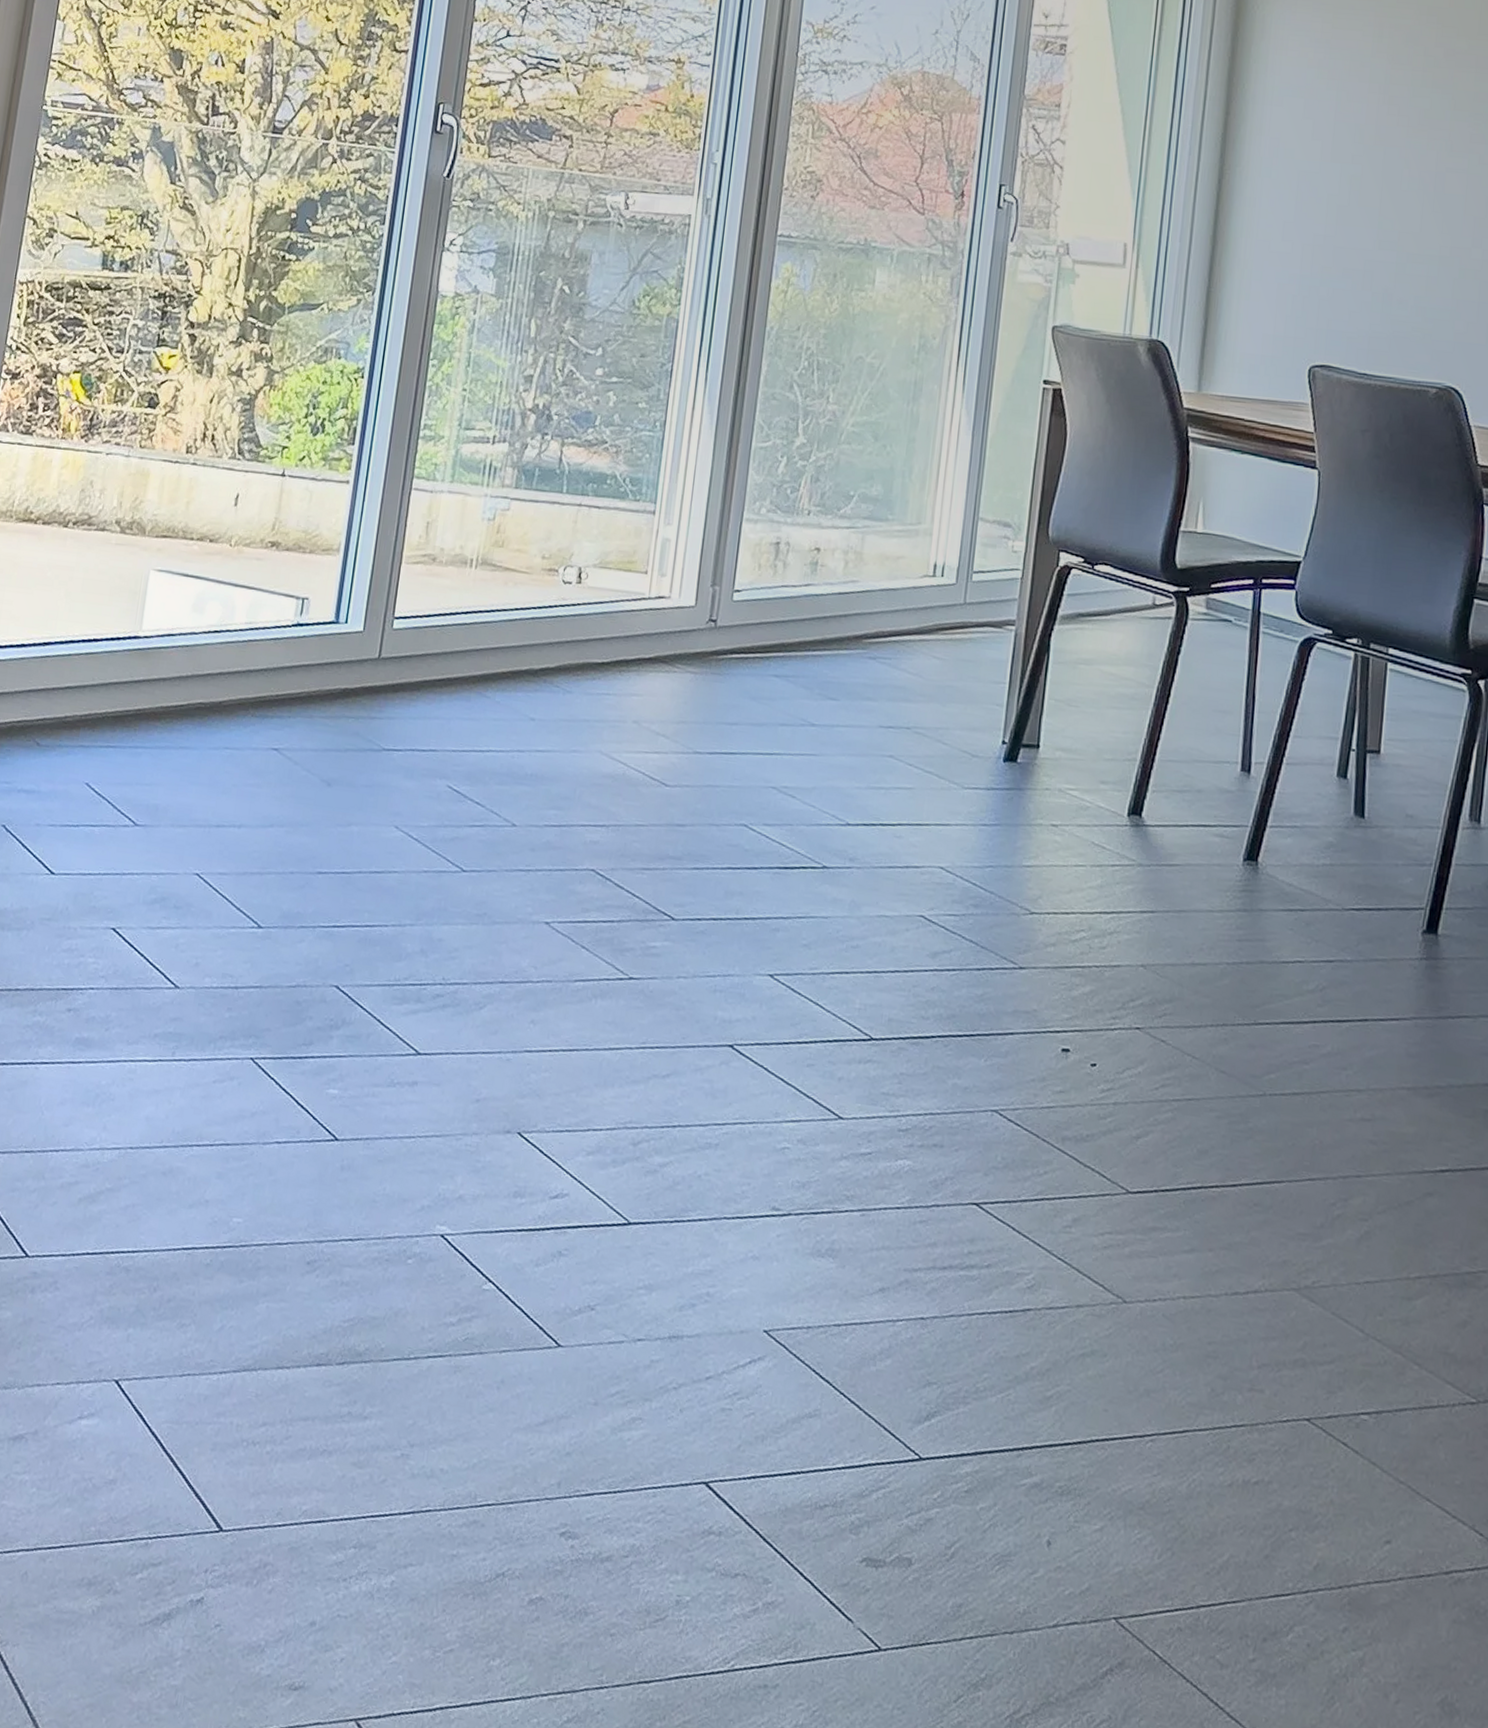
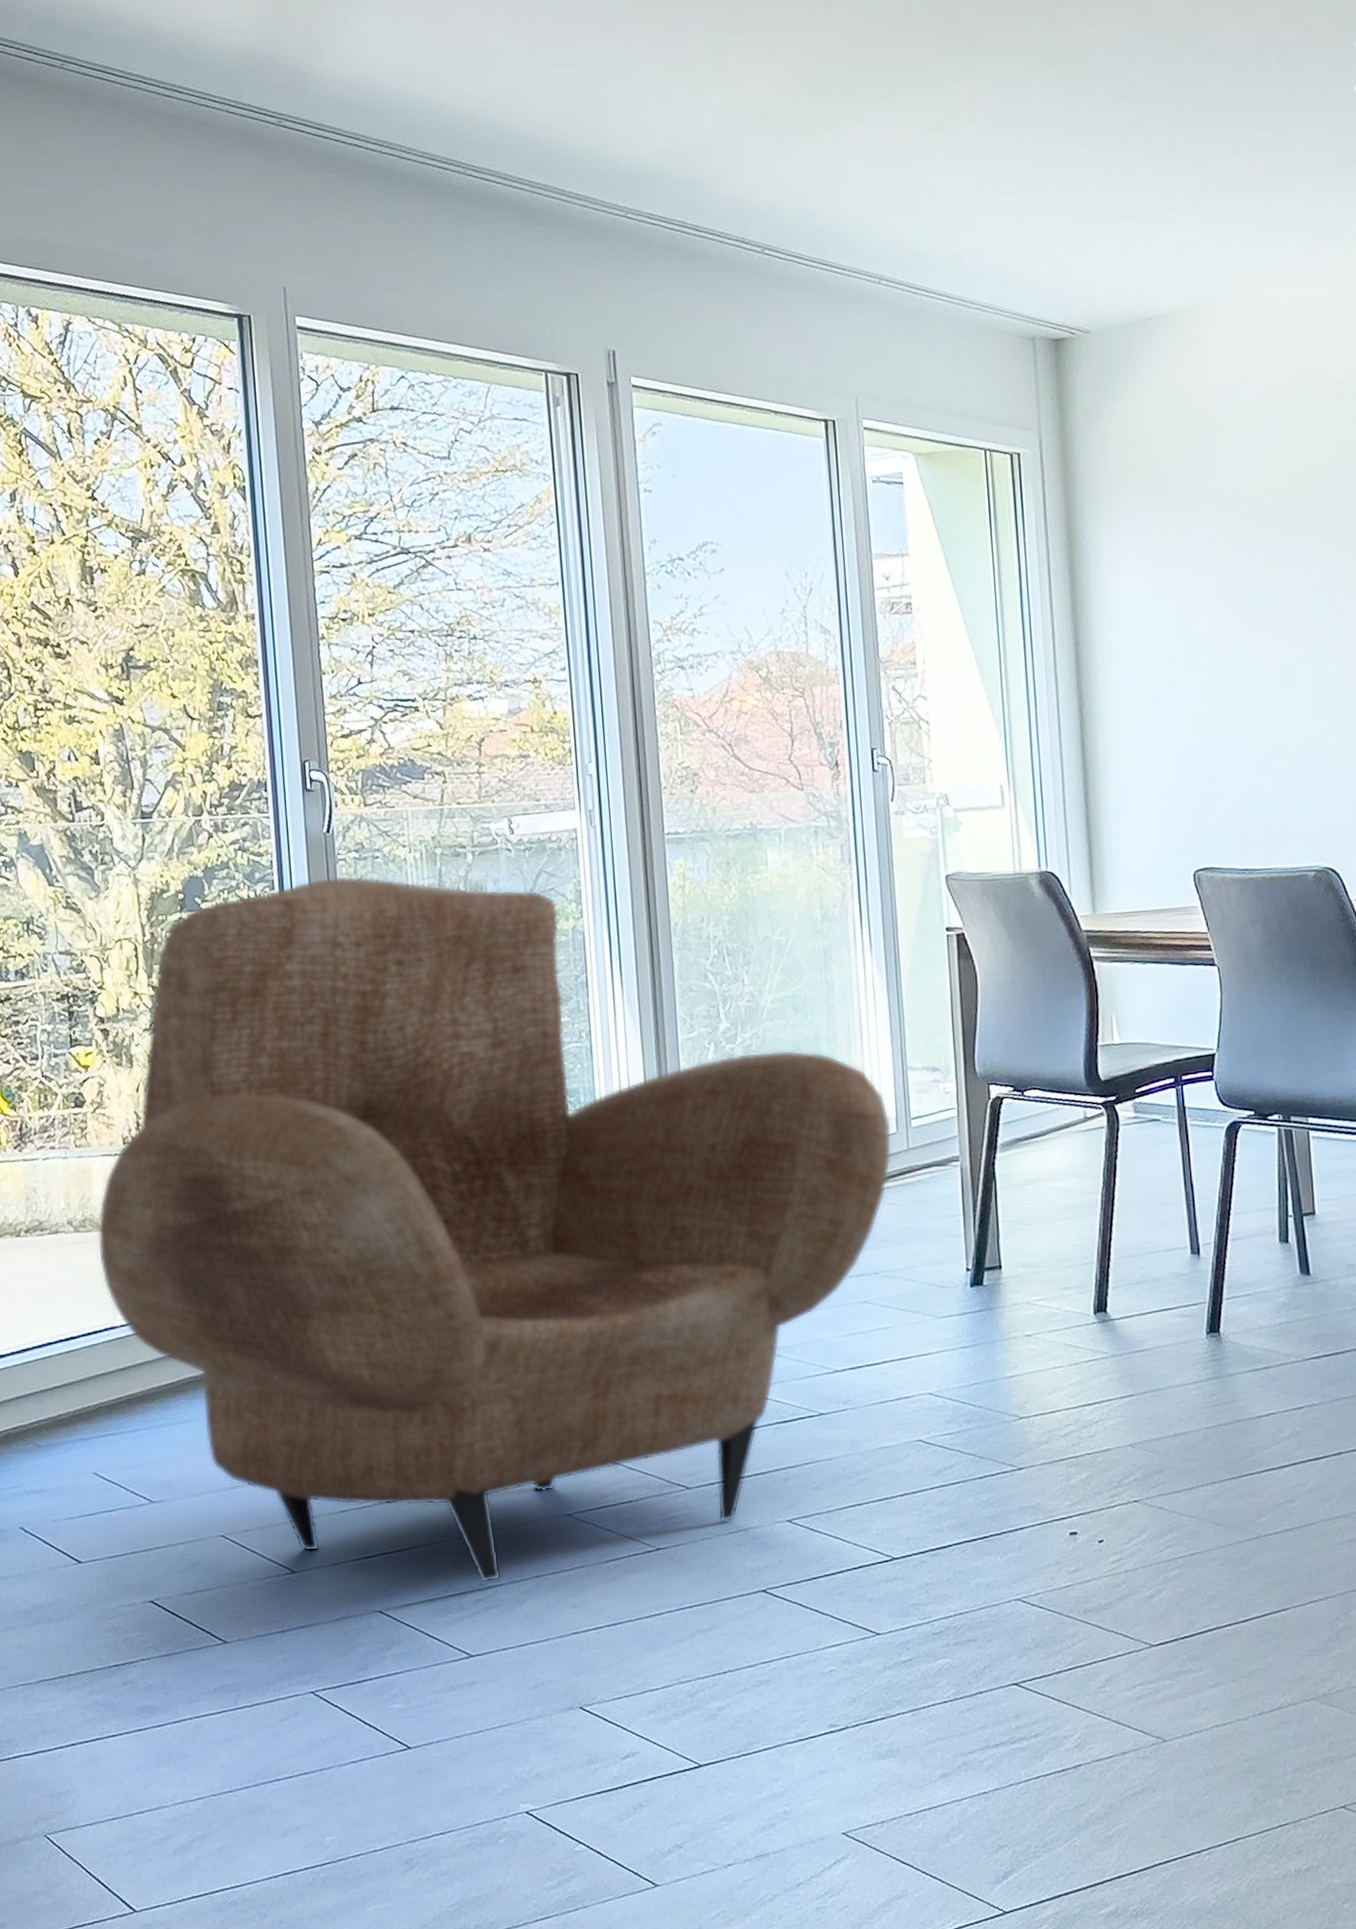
armchair: none [137,220,953,979] -> present [97,875,892,1584]

